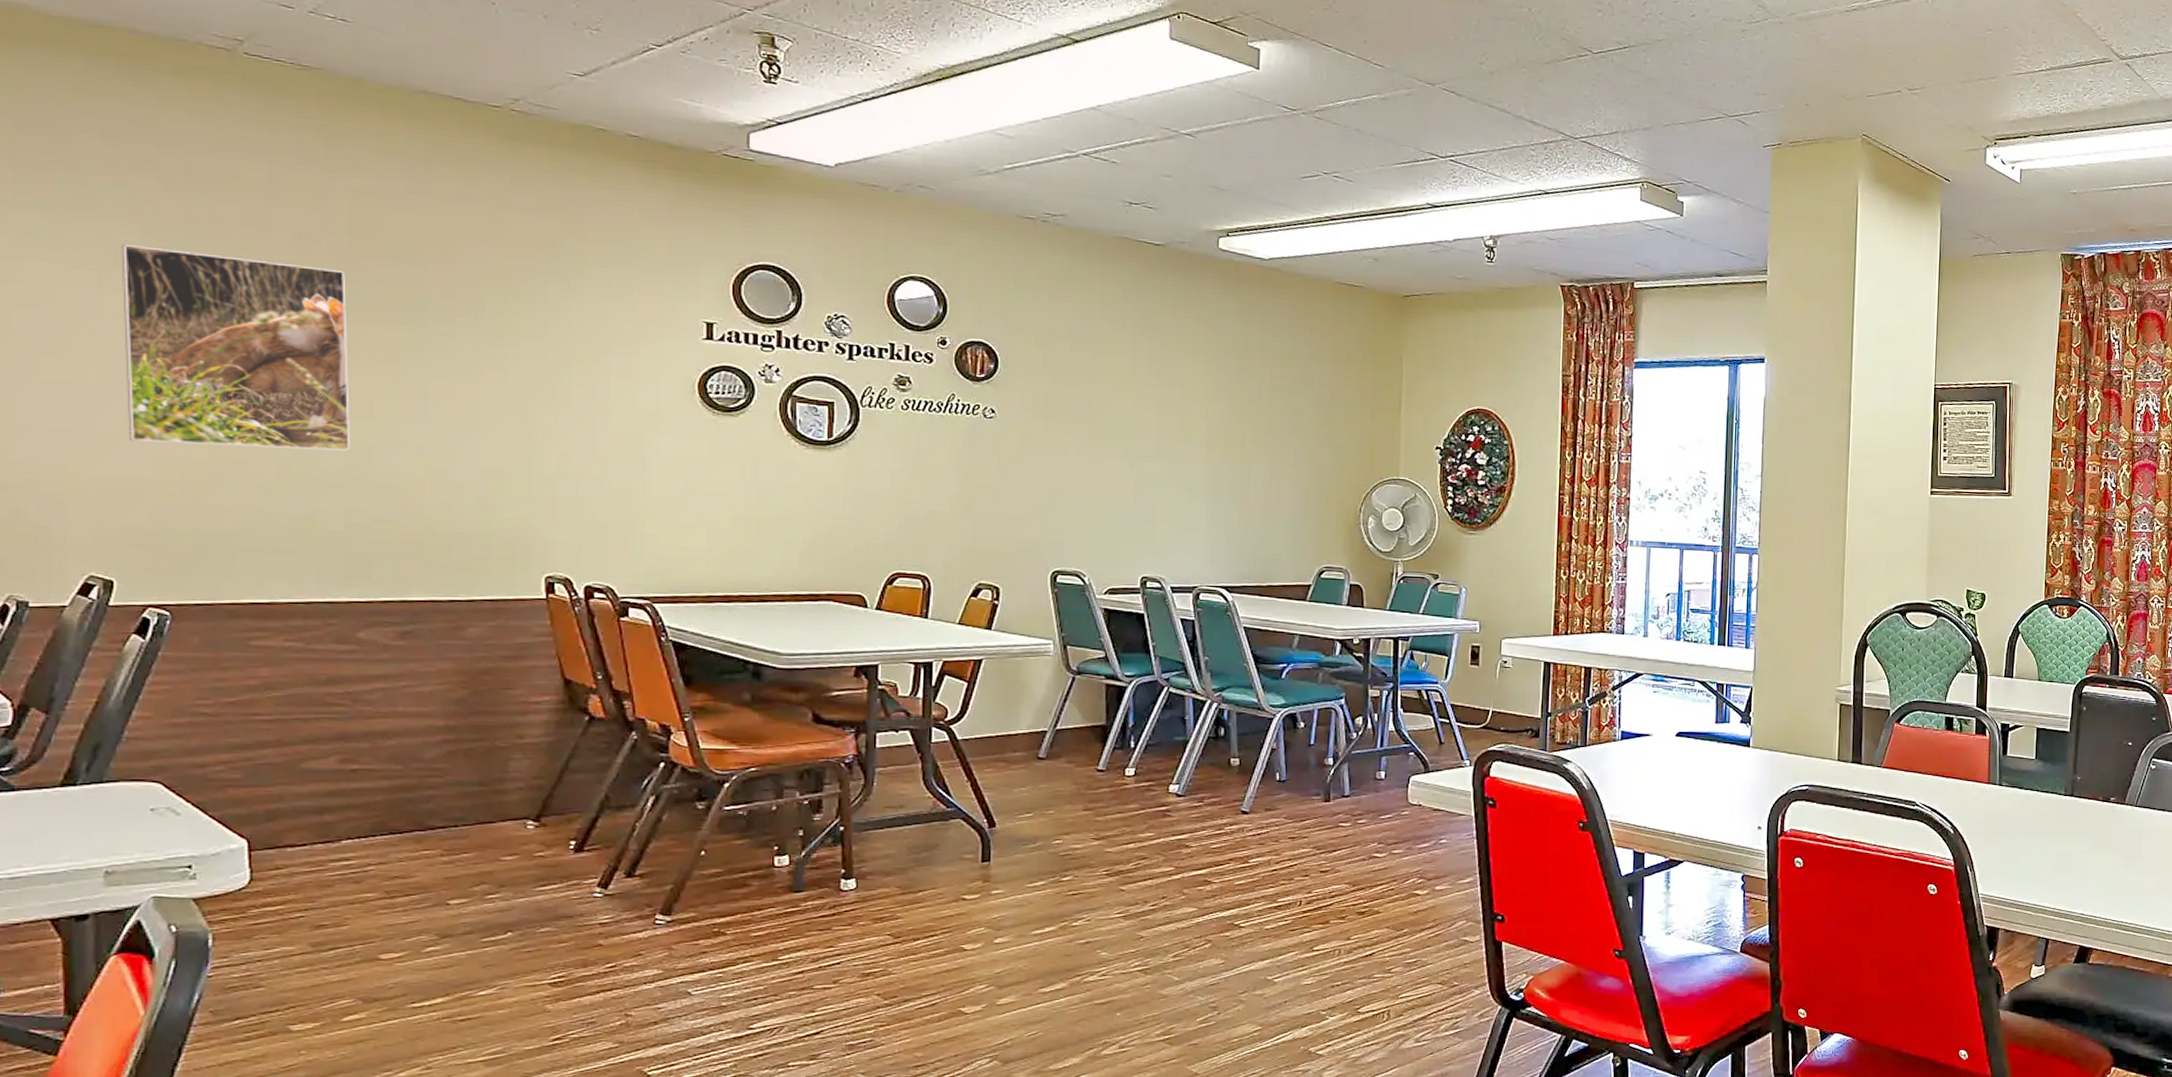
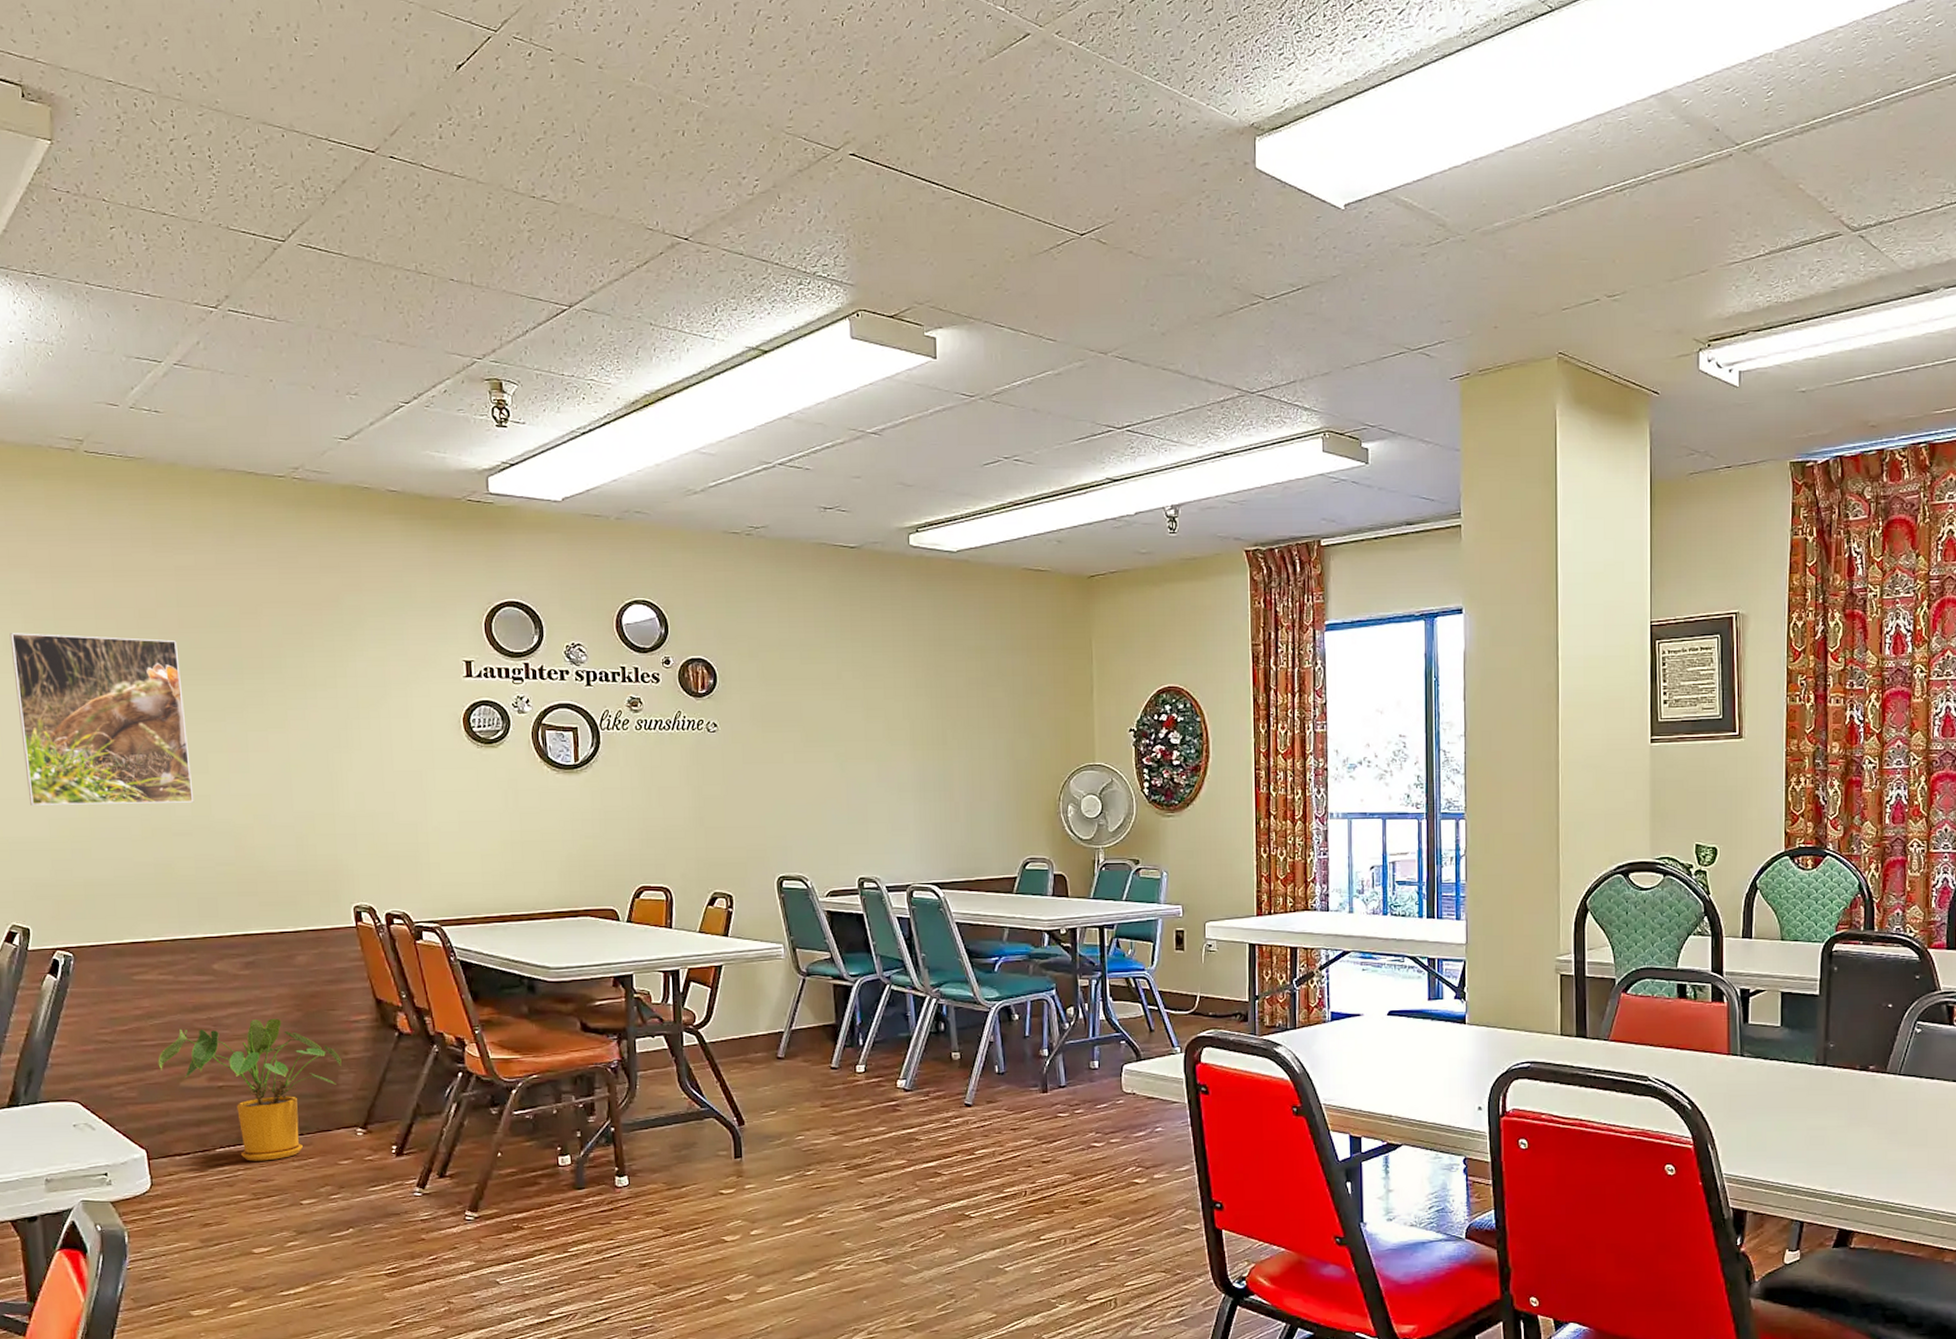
house plant: none [273,695,514,855] -> present [158,1018,342,1161]

